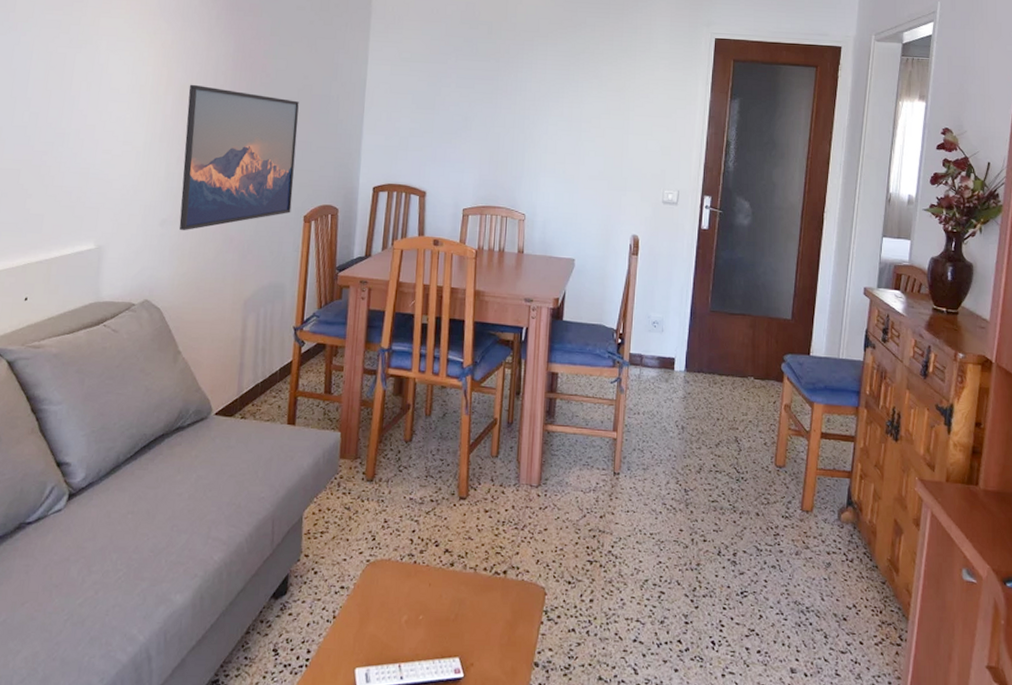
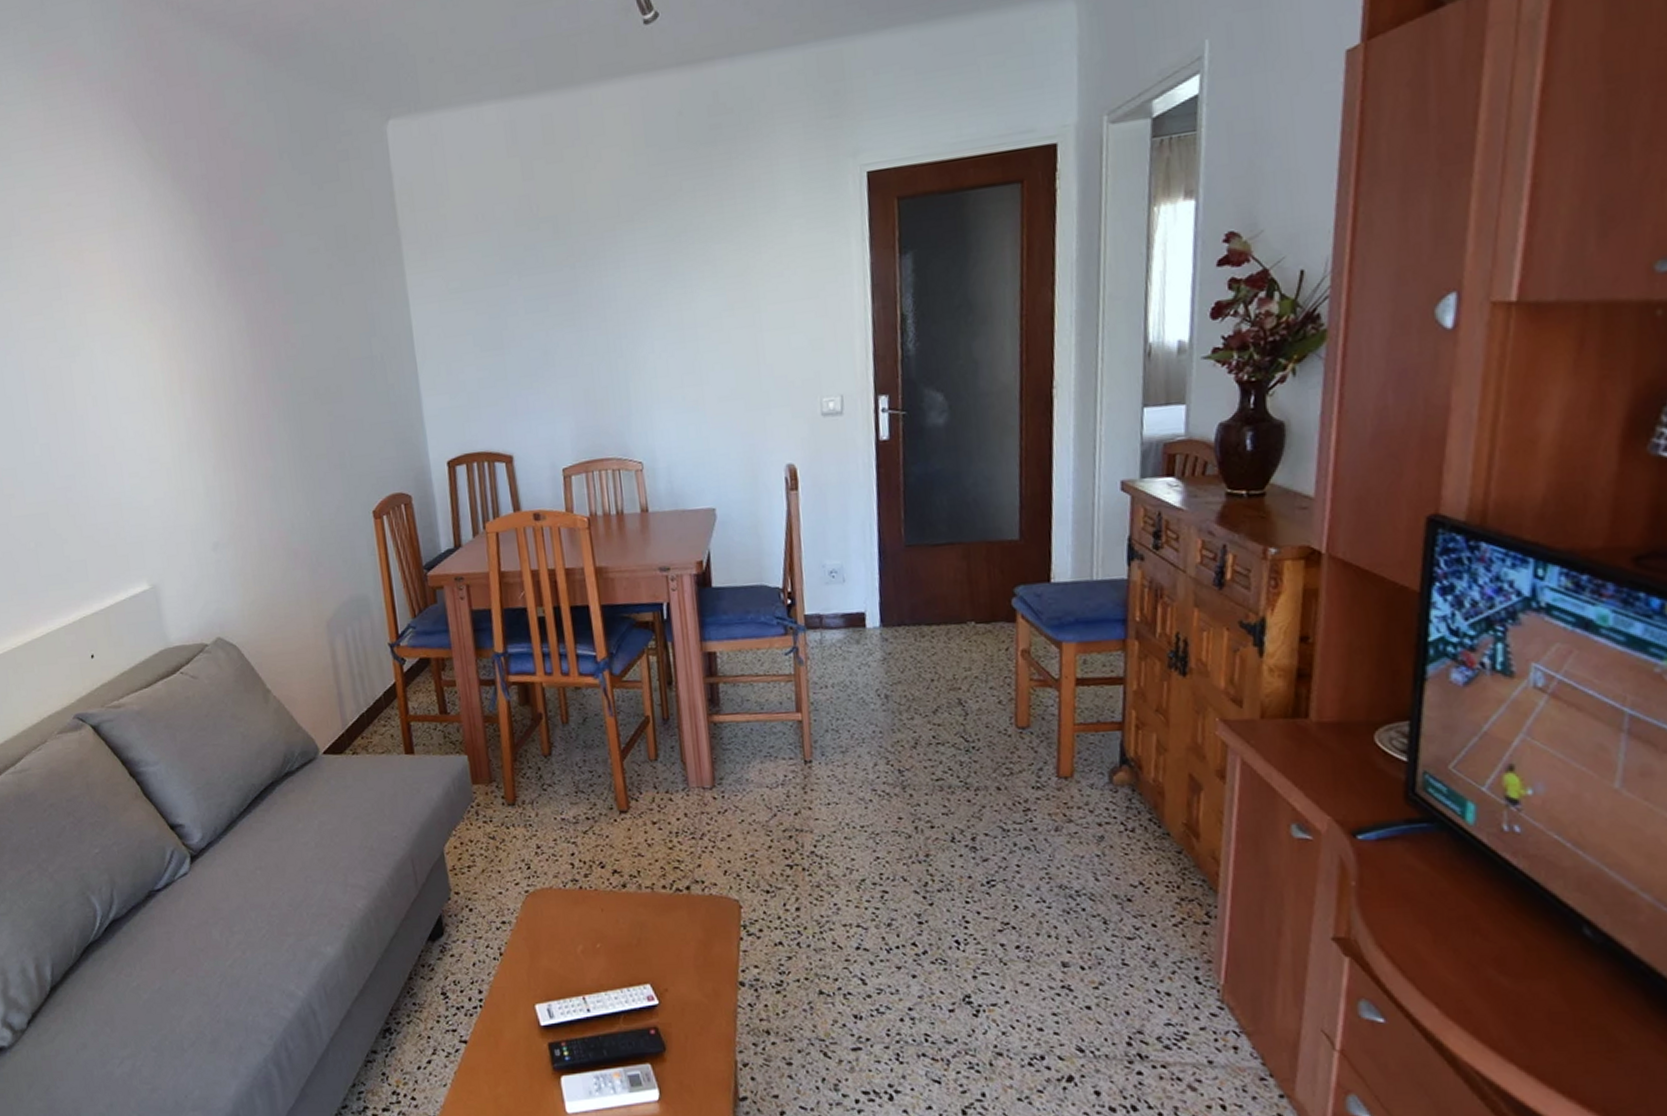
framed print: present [179,84,299,231] -> none [205,370,357,553]

